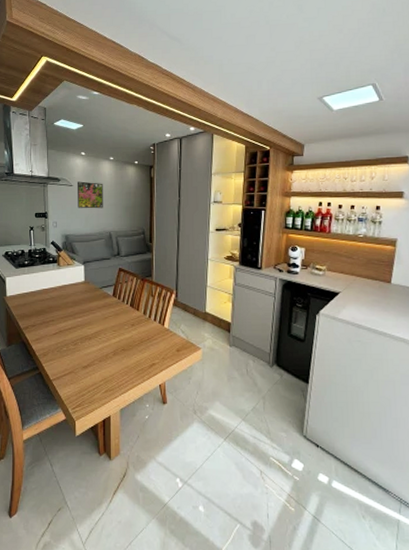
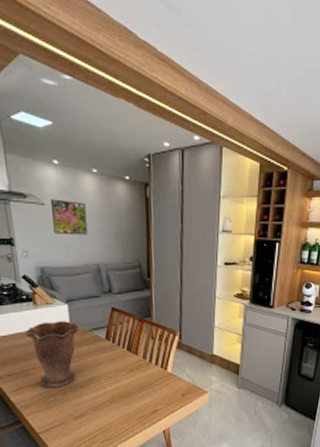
vase: none [49,280,92,338] -> present [24,321,80,388]

